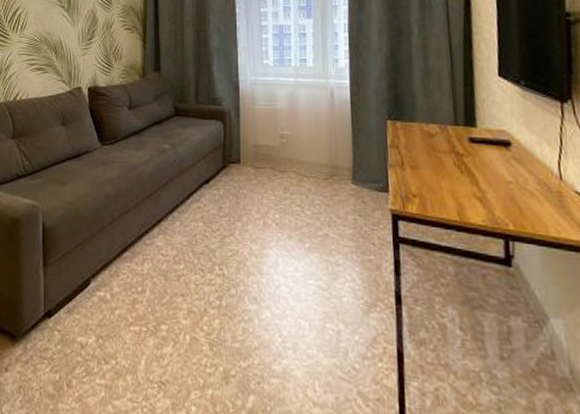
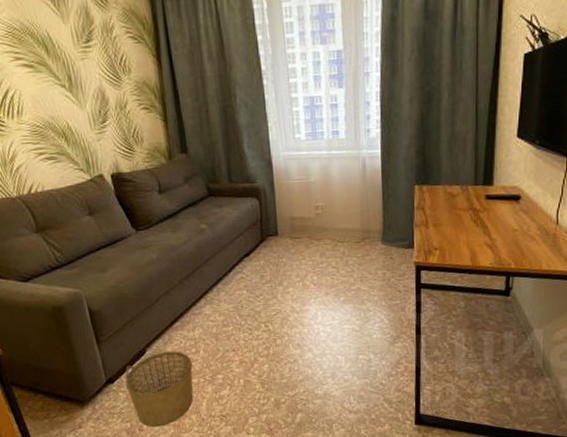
basket: none [63,286,137,386] -> present [125,351,194,427]

